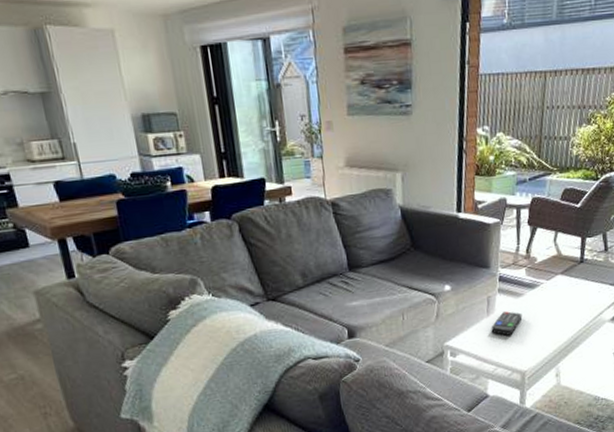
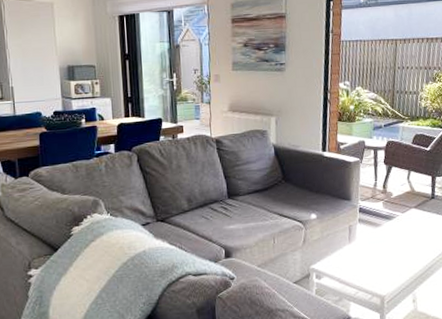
remote control: present [491,311,523,336] -> none [352,239,381,262]

